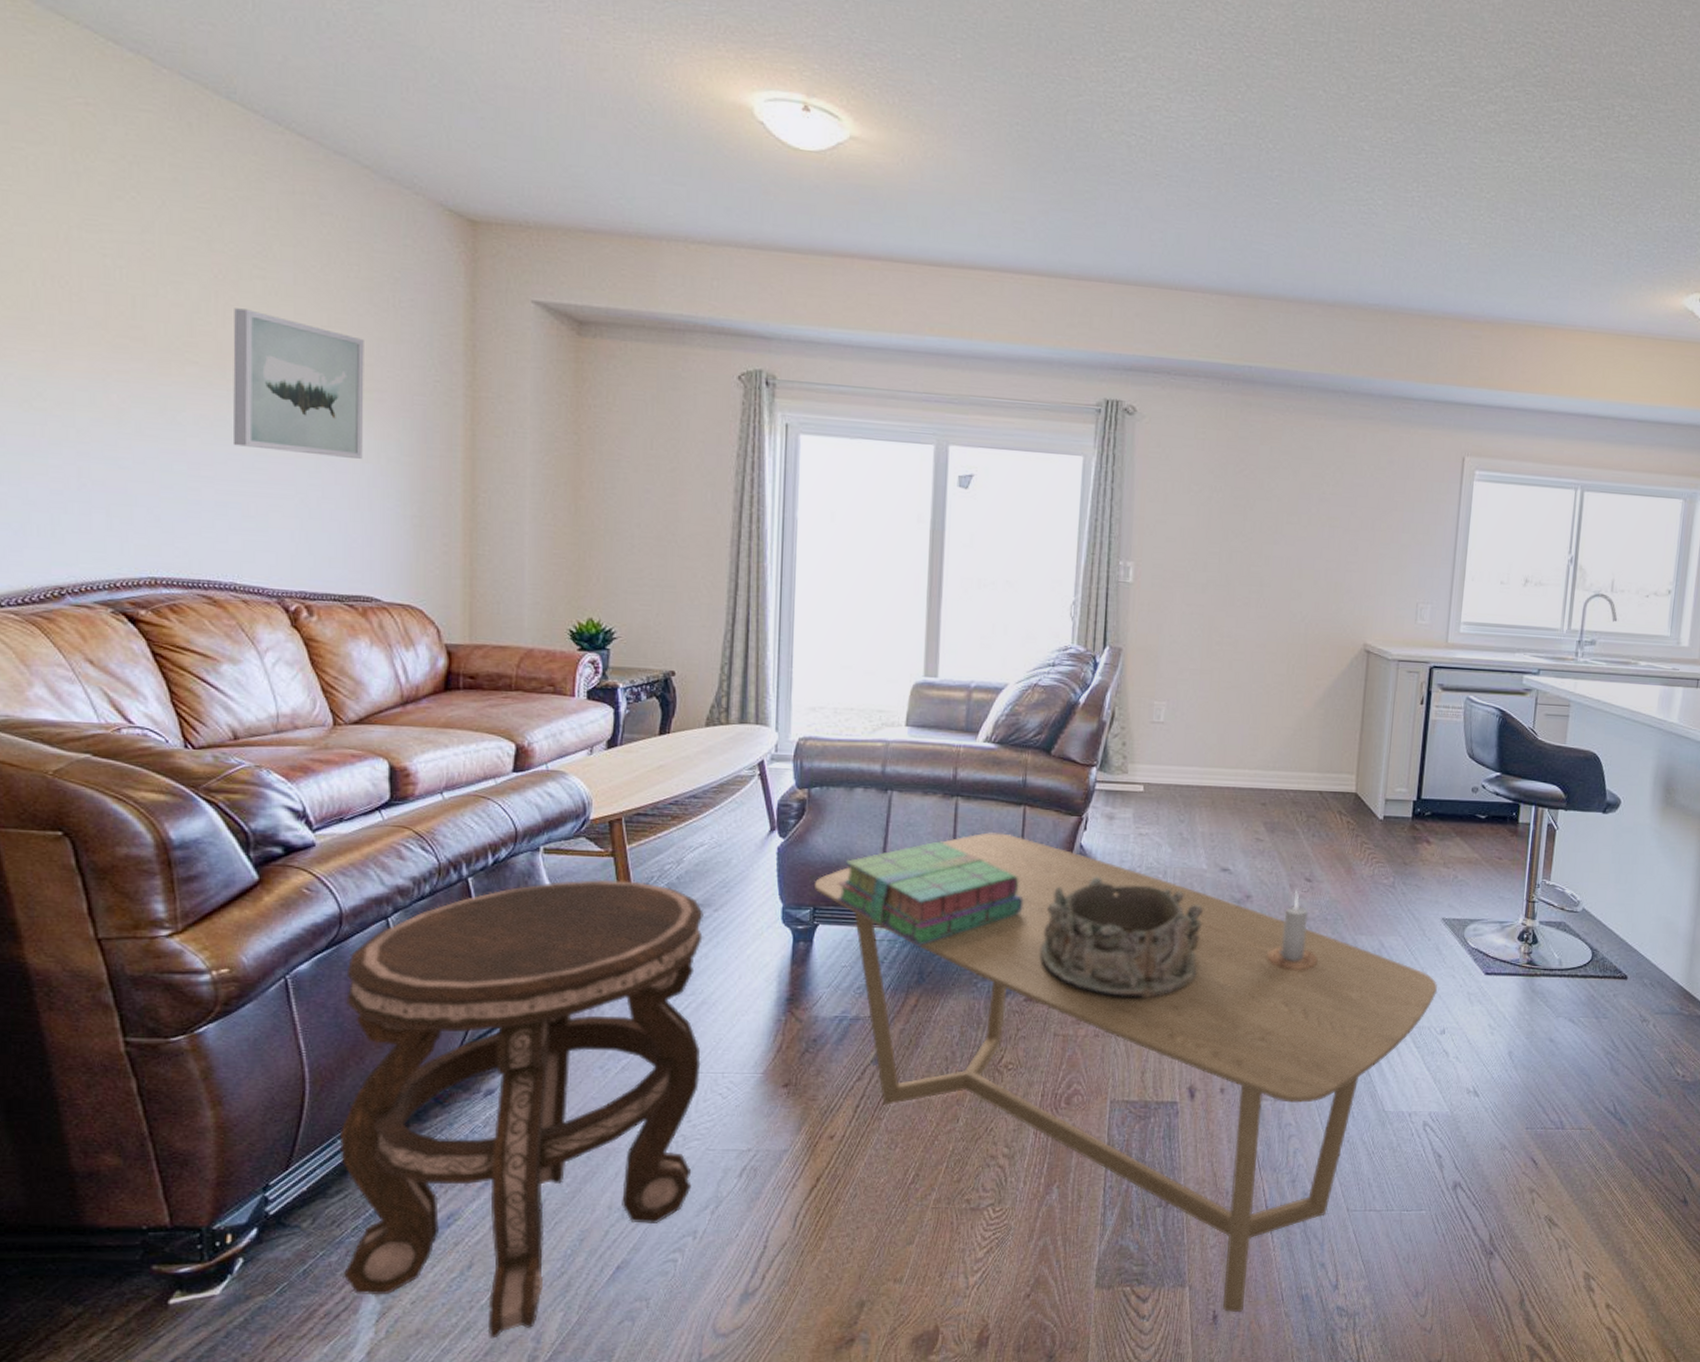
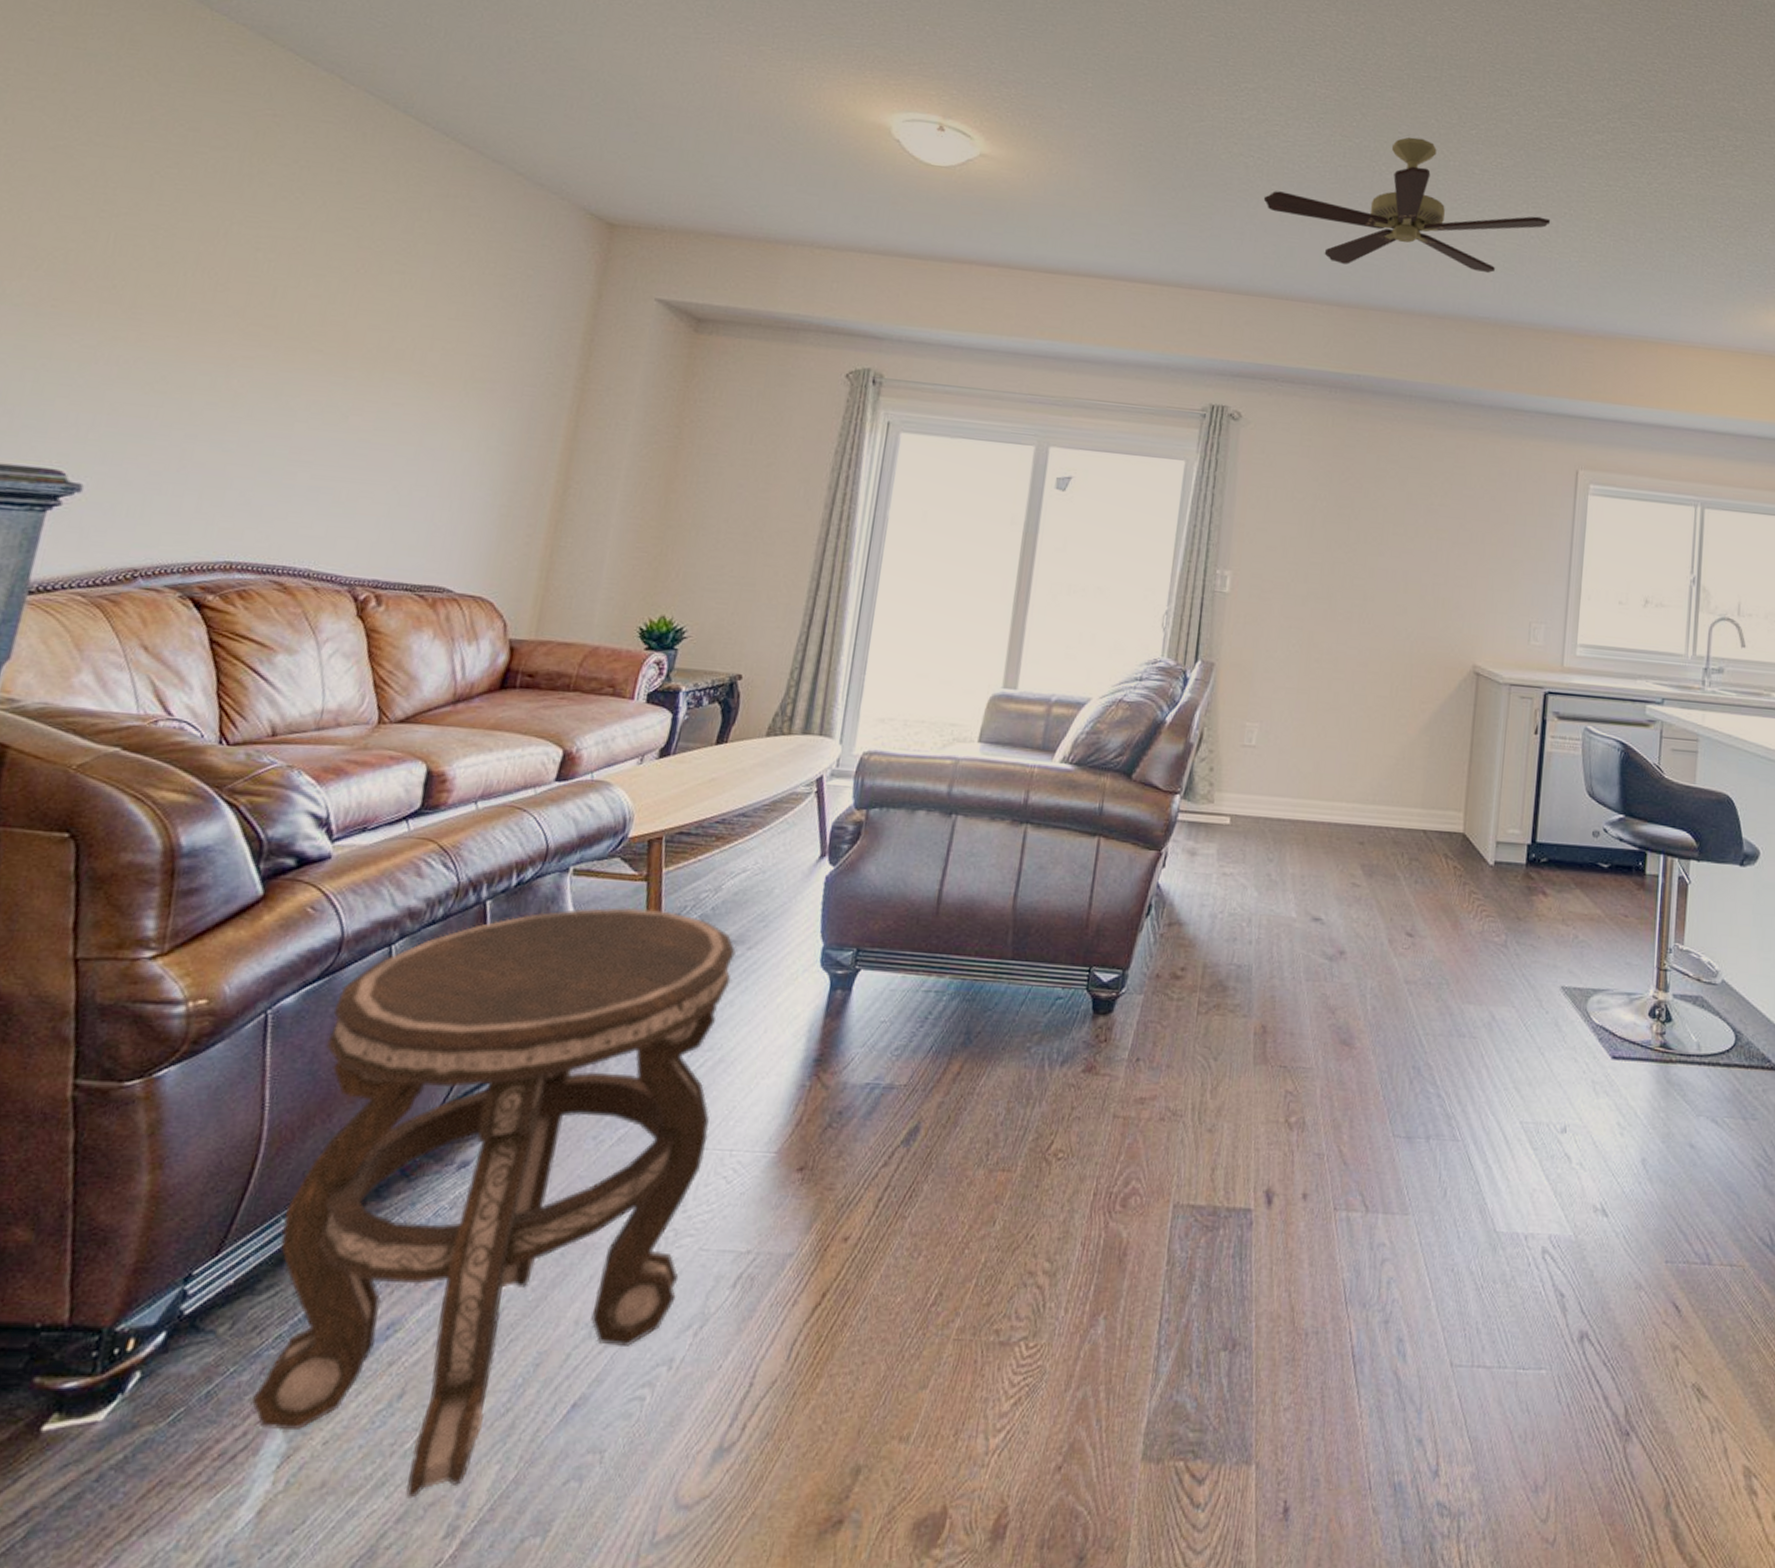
wall art: present [232,308,364,459] -> none [338,300,487,447]
coffee table: present [813,832,1438,1313] -> none [859,866,1557,1505]
stack of books: present [837,841,1024,946] -> none [884,874,1090,1000]
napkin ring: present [1039,876,1203,999] -> none [1103,922,1290,1075]
ceiling fan: none [1148,110,1441,258] -> present [1263,137,1551,274]
candle: present [1267,889,1318,971] -> none [1361,946,1419,1046]

